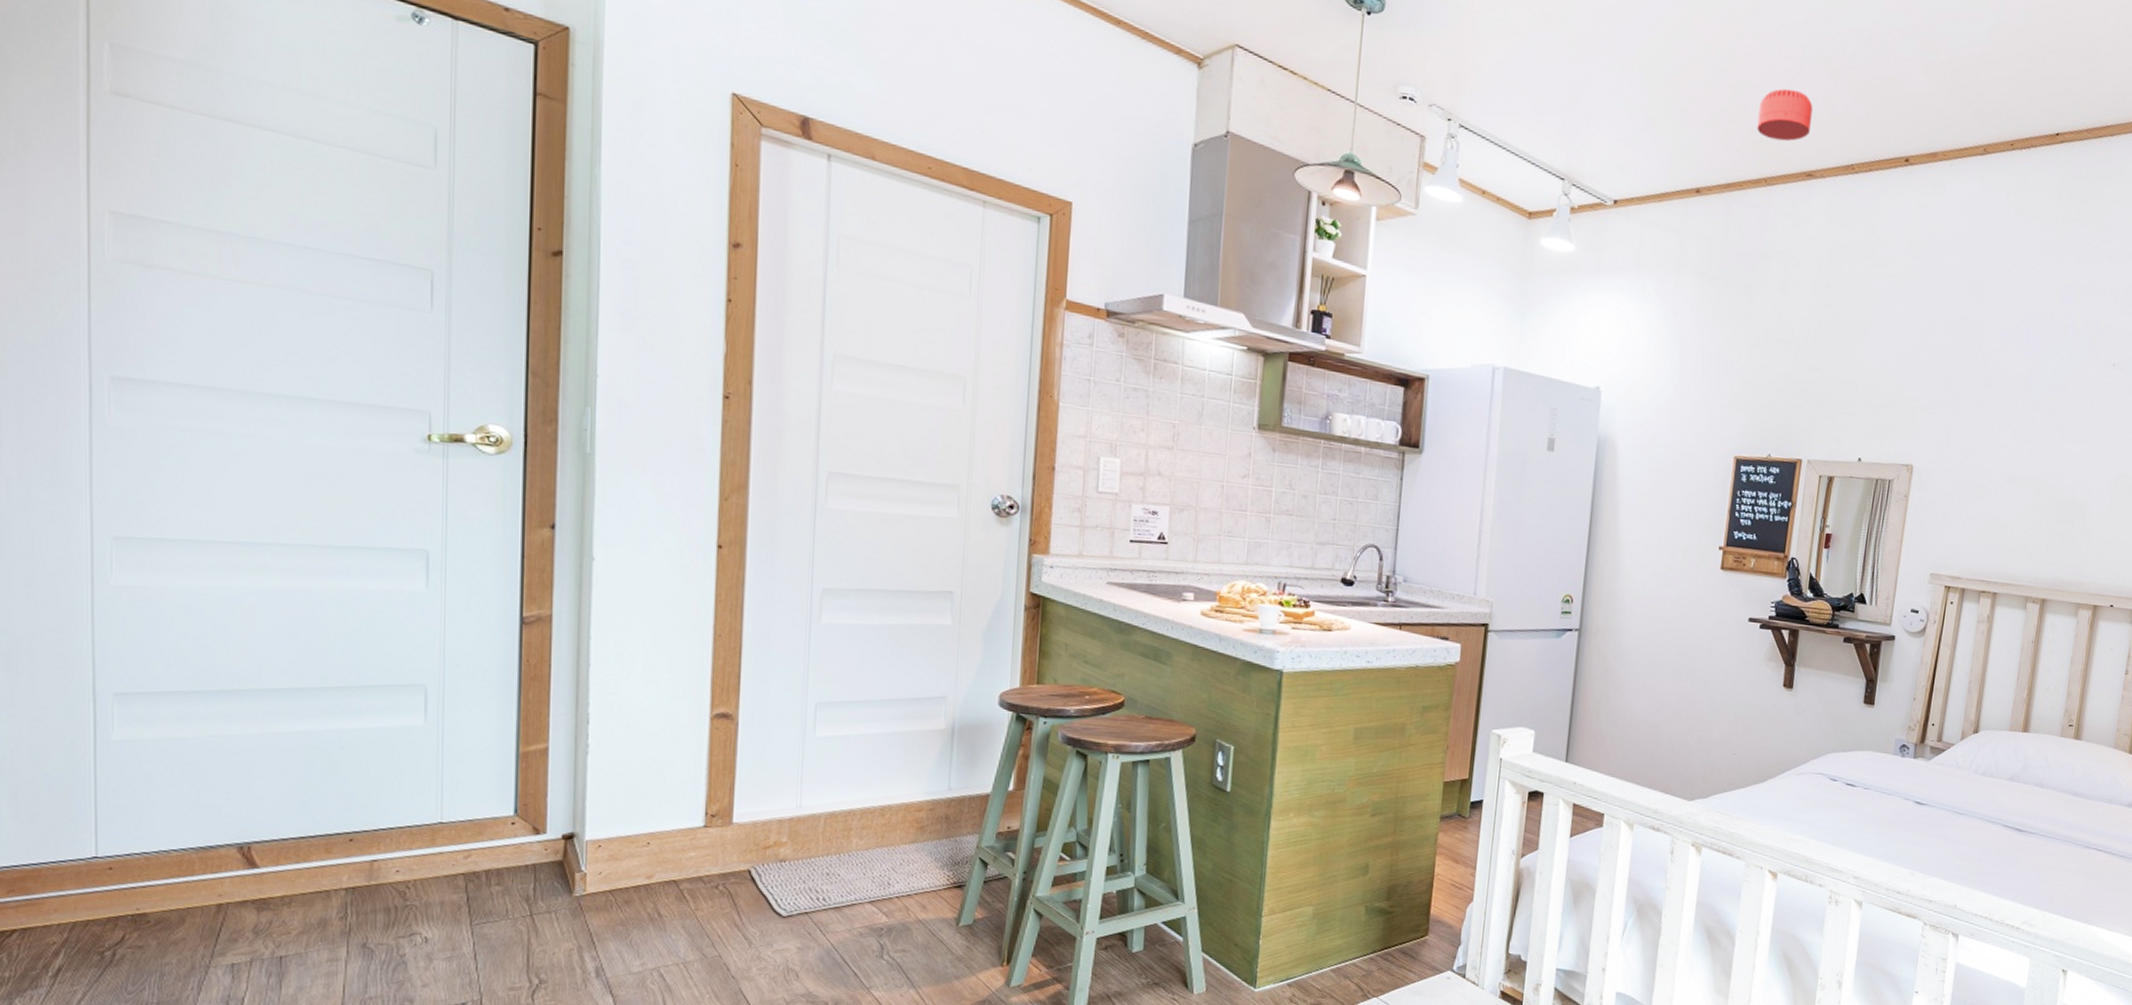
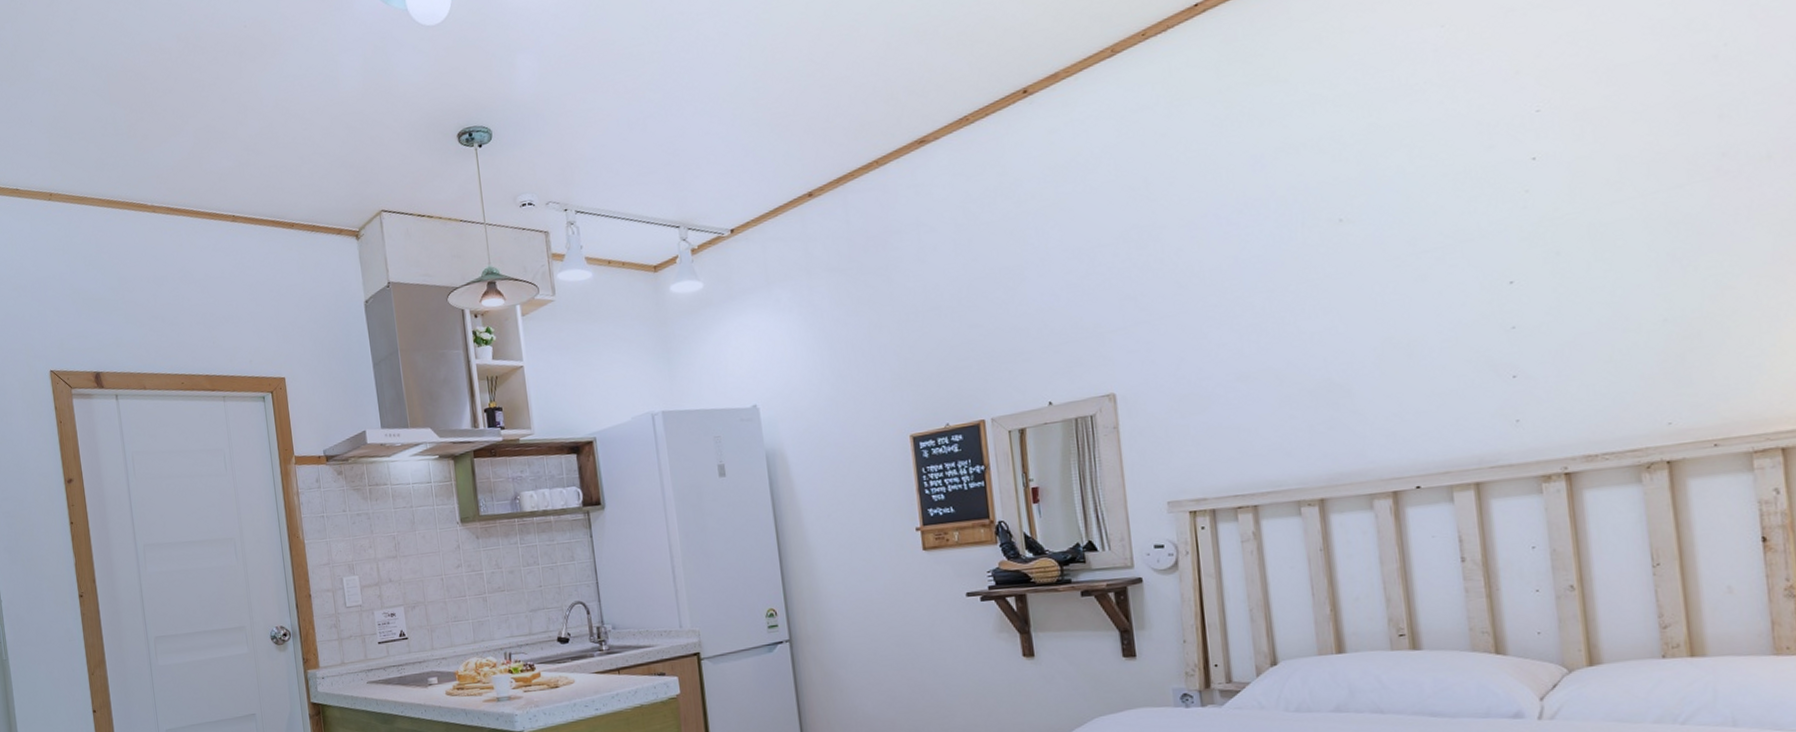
smoke detector: present [1757,88,1813,142] -> none [853,67,912,122]

